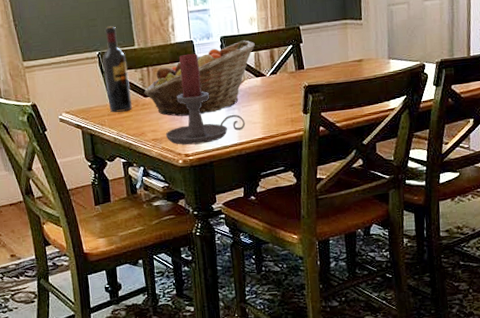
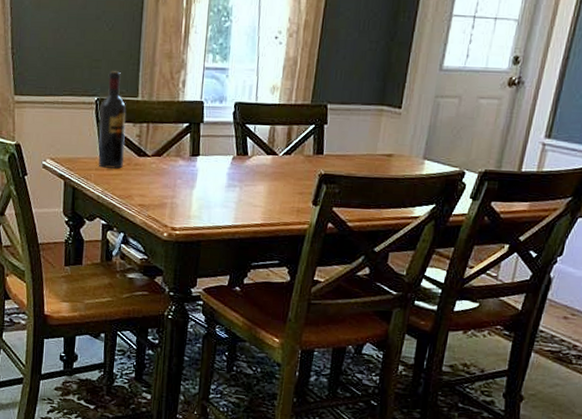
fruit basket: present [144,40,255,117] -> none [139,110,272,187]
candle holder: present [165,53,246,145] -> none [154,115,245,219]

